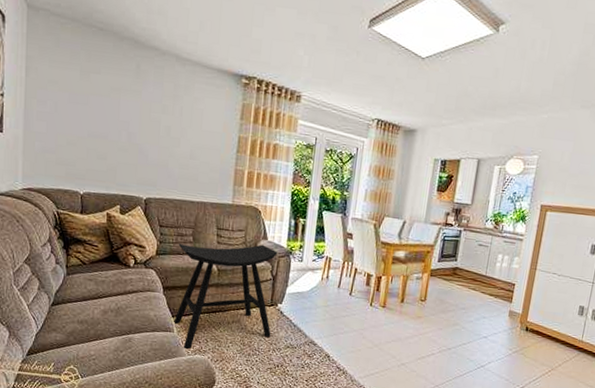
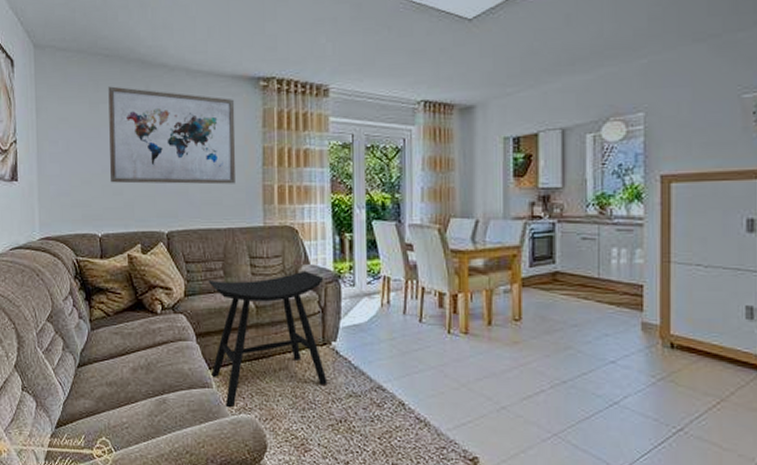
wall art: none [96,58,218,165] -> present [108,86,236,185]

